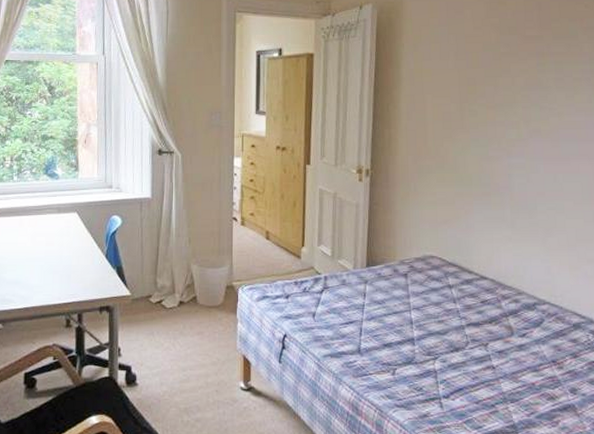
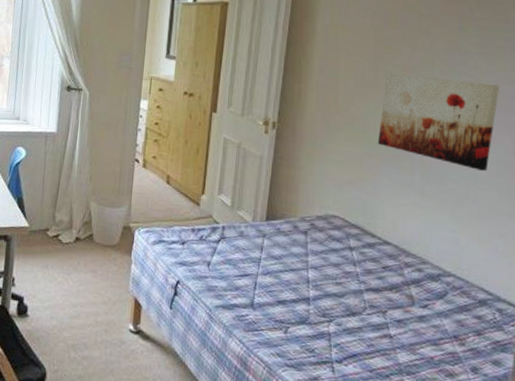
wall art: none [468,113,579,200] -> present [377,73,500,171]

